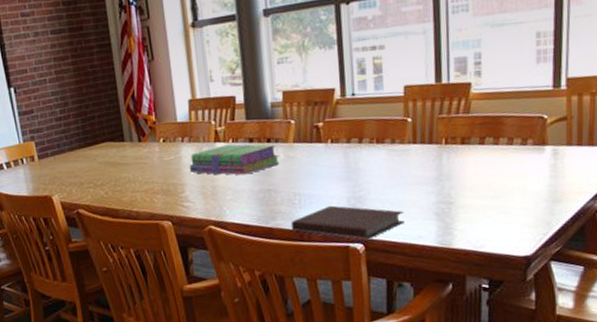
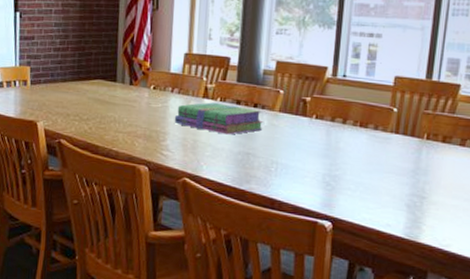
notebook: present [290,205,405,240] -> none [263,179,376,219]

